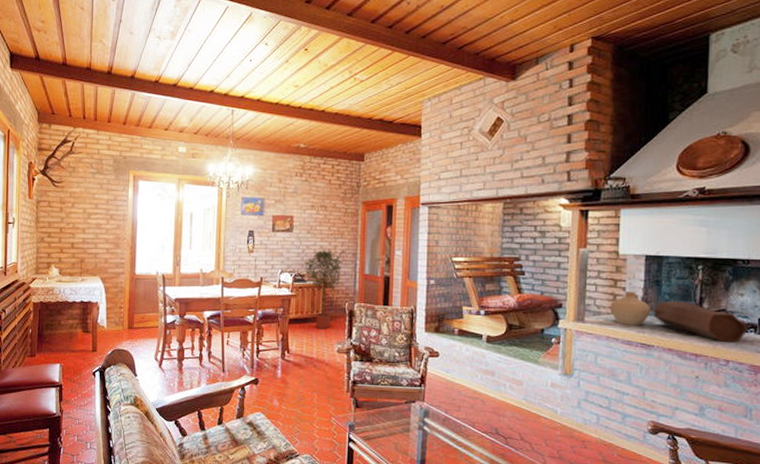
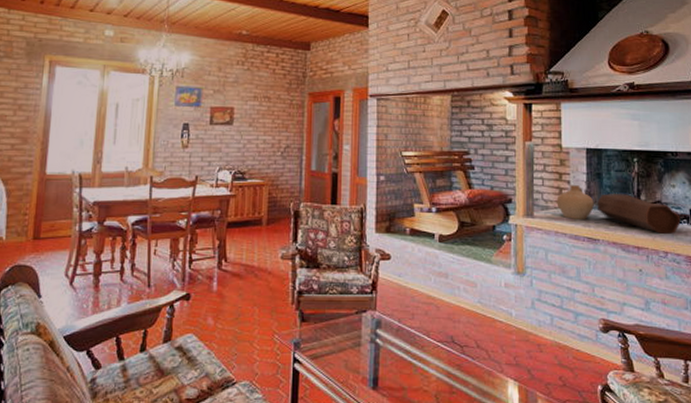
potted tree: present [303,250,344,330] -> none [244,144,289,233]

